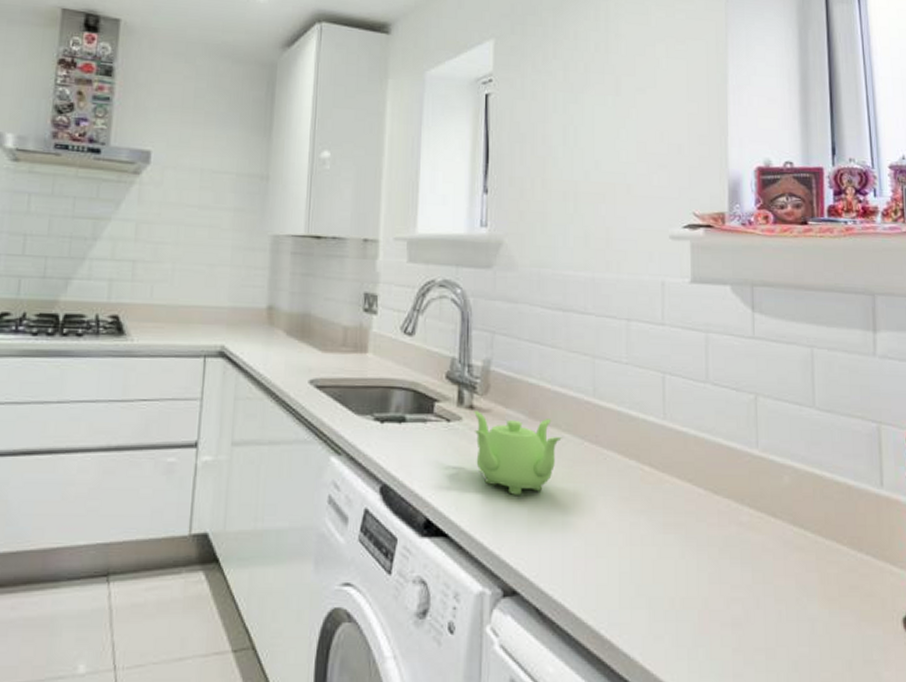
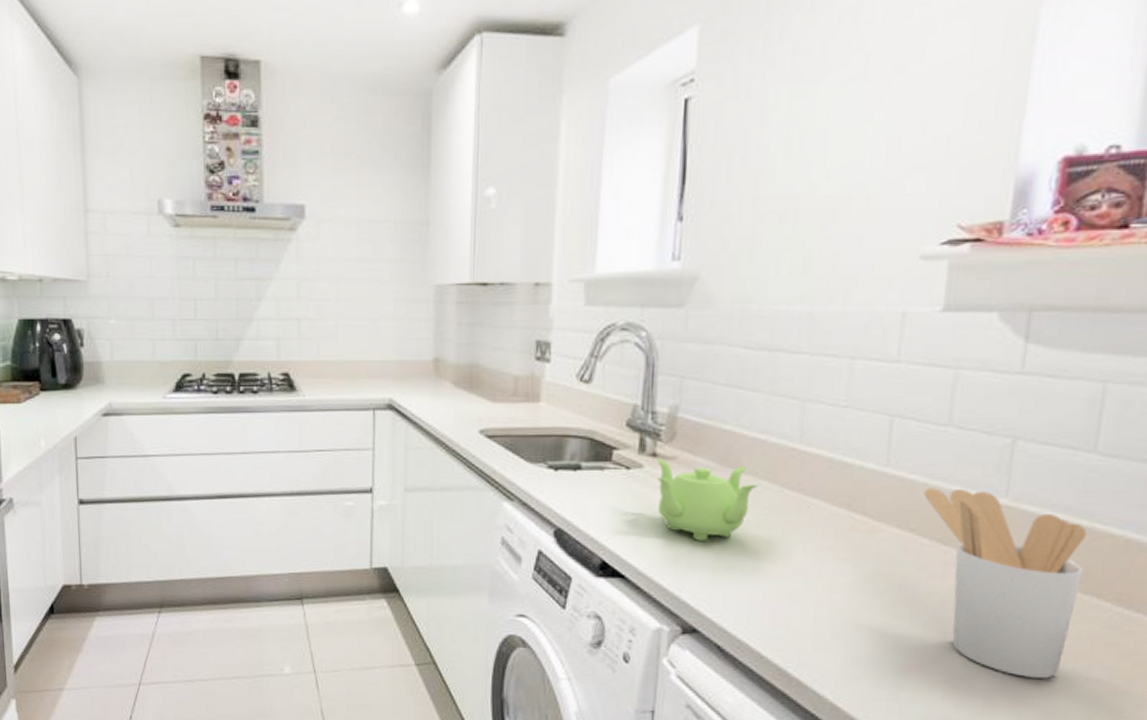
utensil holder: none [695,439,823,625] -> present [924,487,1086,679]

